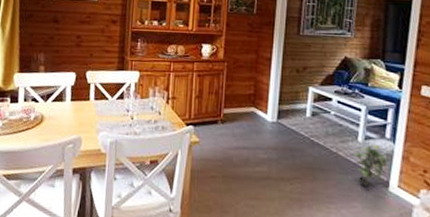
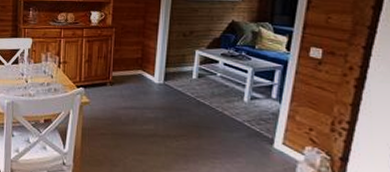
potted plant: present [354,143,392,188] -> none [239,103,278,144]

